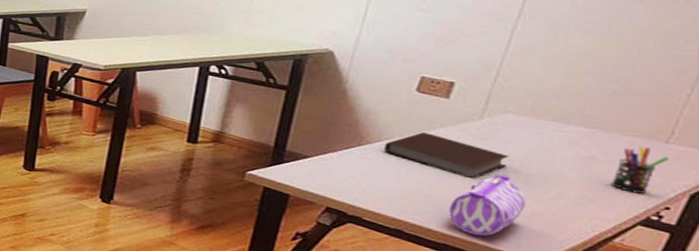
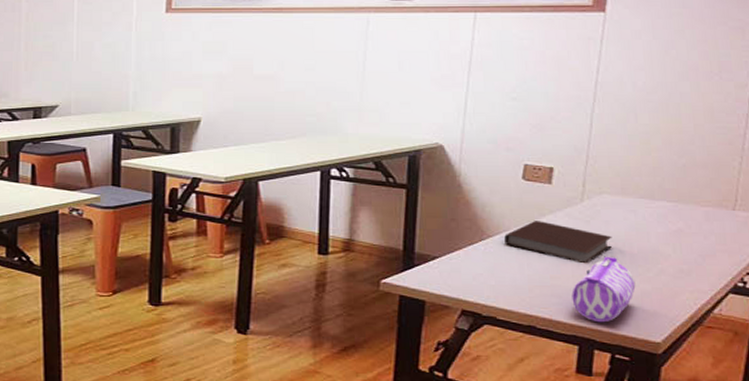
pen holder: present [611,145,669,194] -> none [699,215,739,262]

